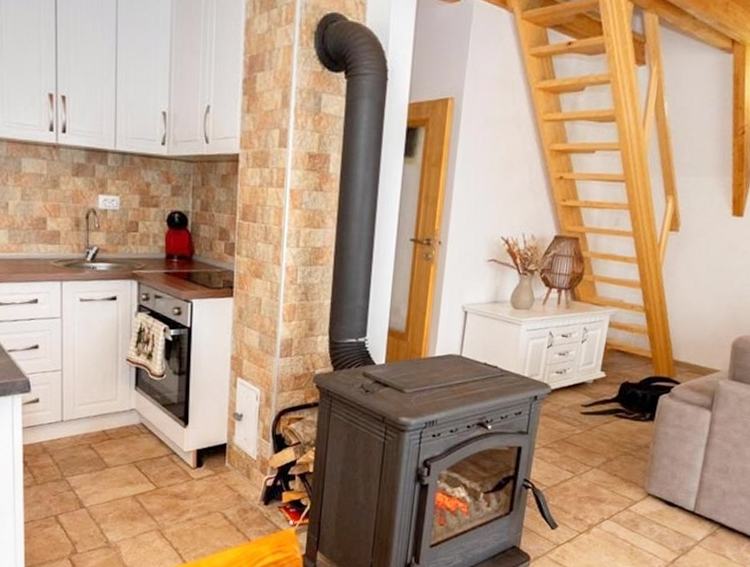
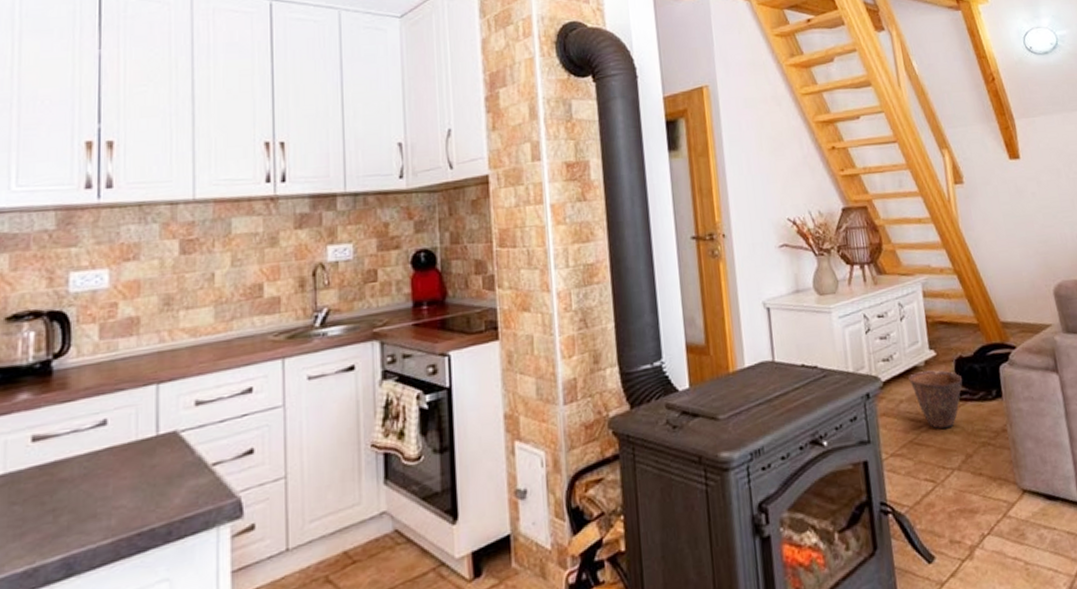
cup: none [575,386,624,436] -> present [909,370,963,429]

